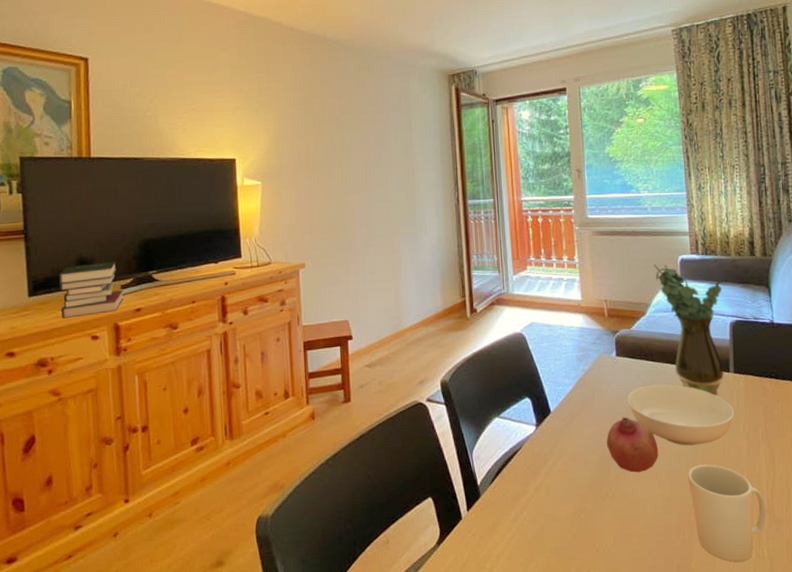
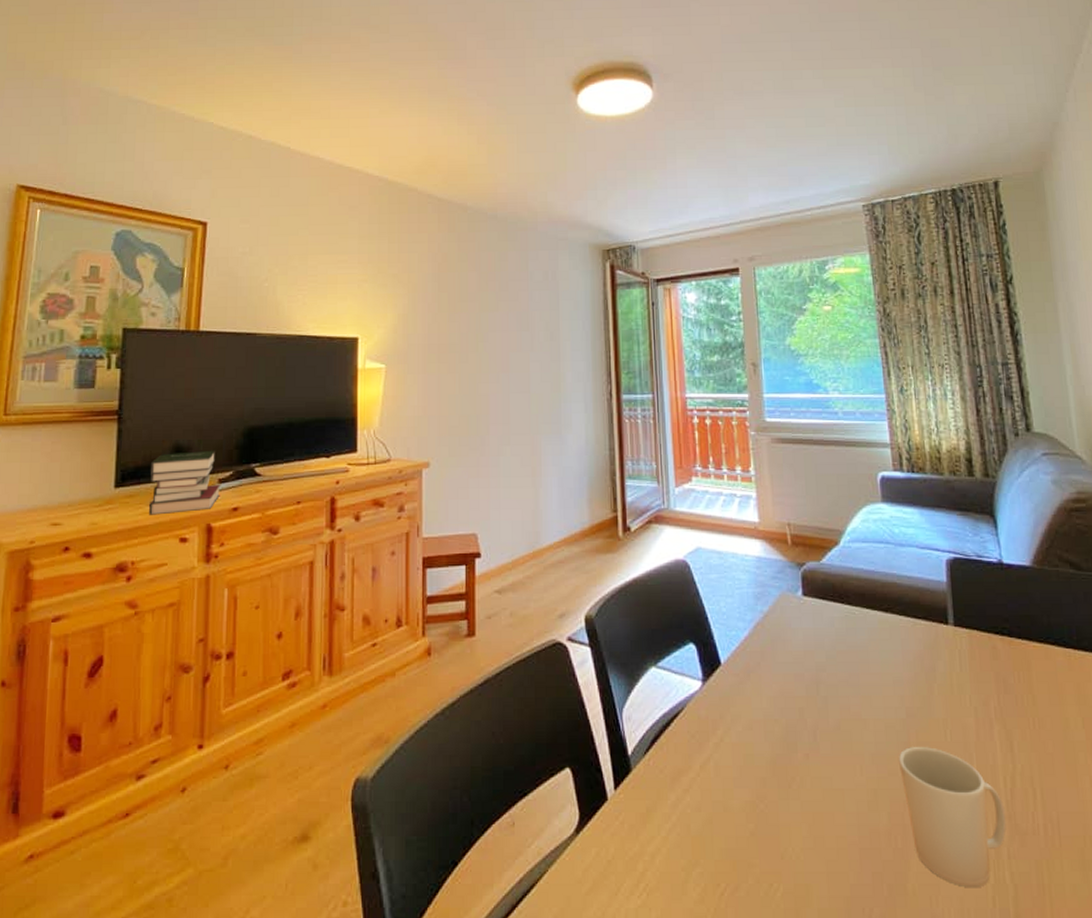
fruit: present [606,417,659,473] -> none [791,676,860,752]
bowl: present [627,384,735,446] -> none [817,636,957,720]
vase: present [654,264,725,396] -> none [847,482,942,655]

